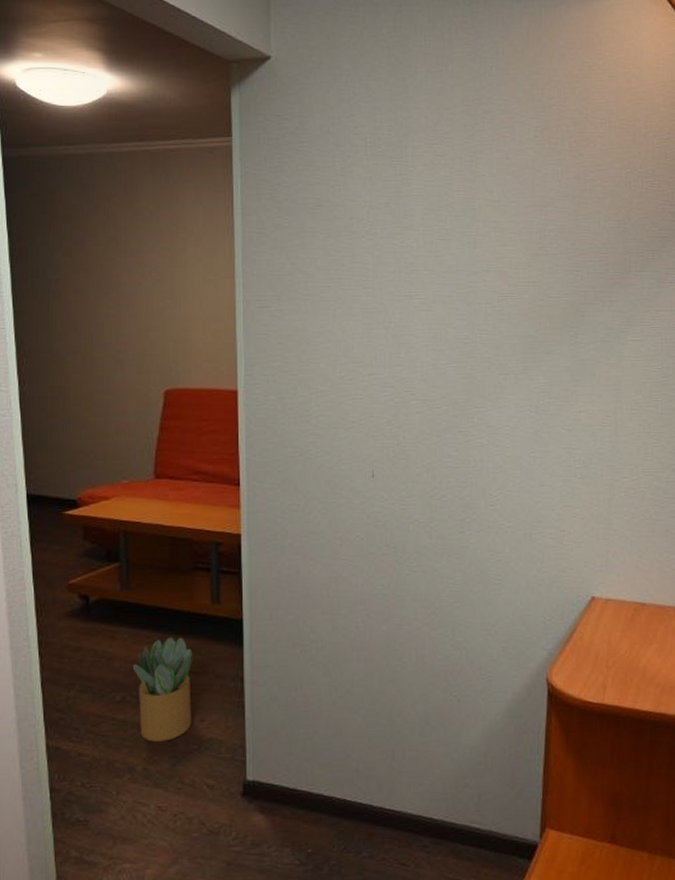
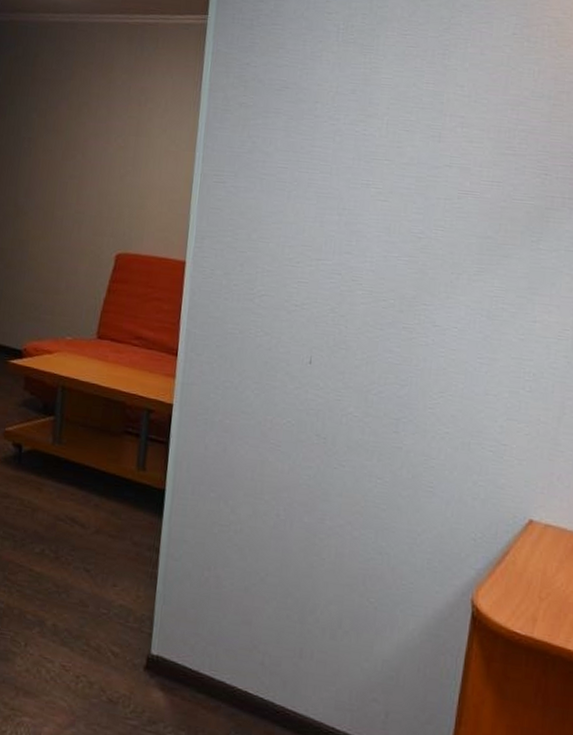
potted plant: present [132,637,193,742] -> none [54,497,114,601]

